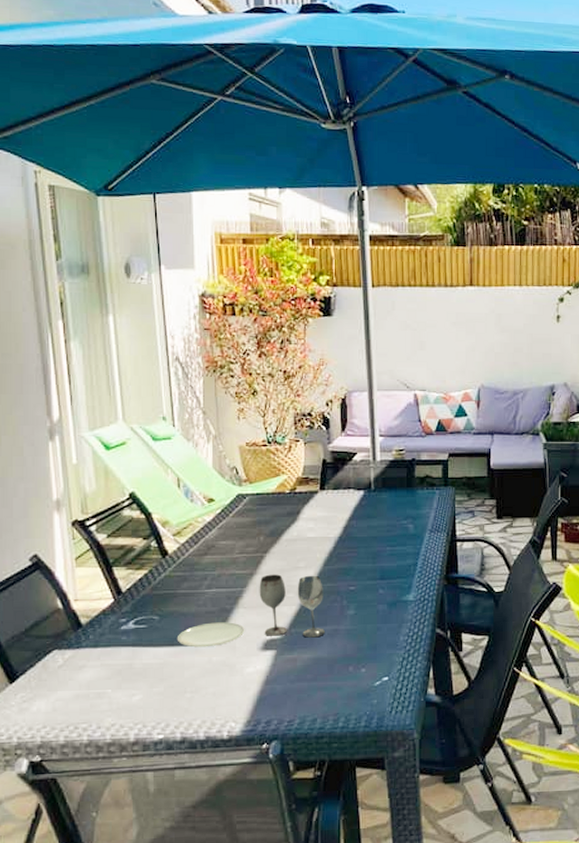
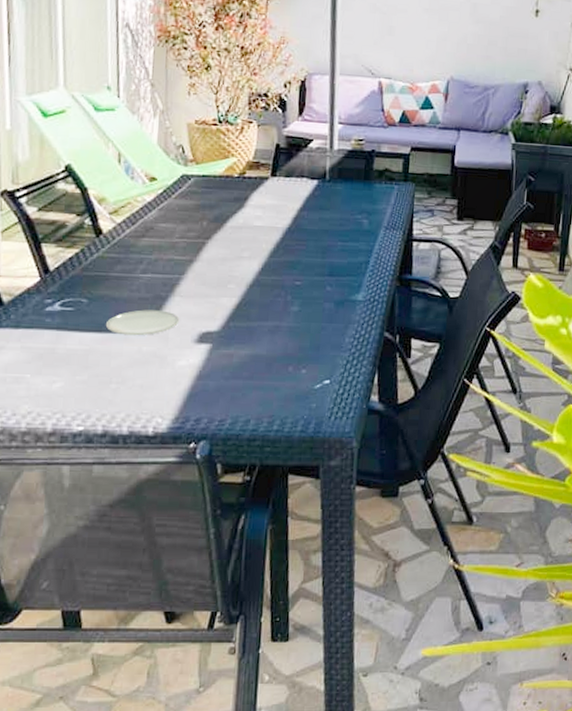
wineglass: present [259,574,325,638] -> none [197,262,268,333]

